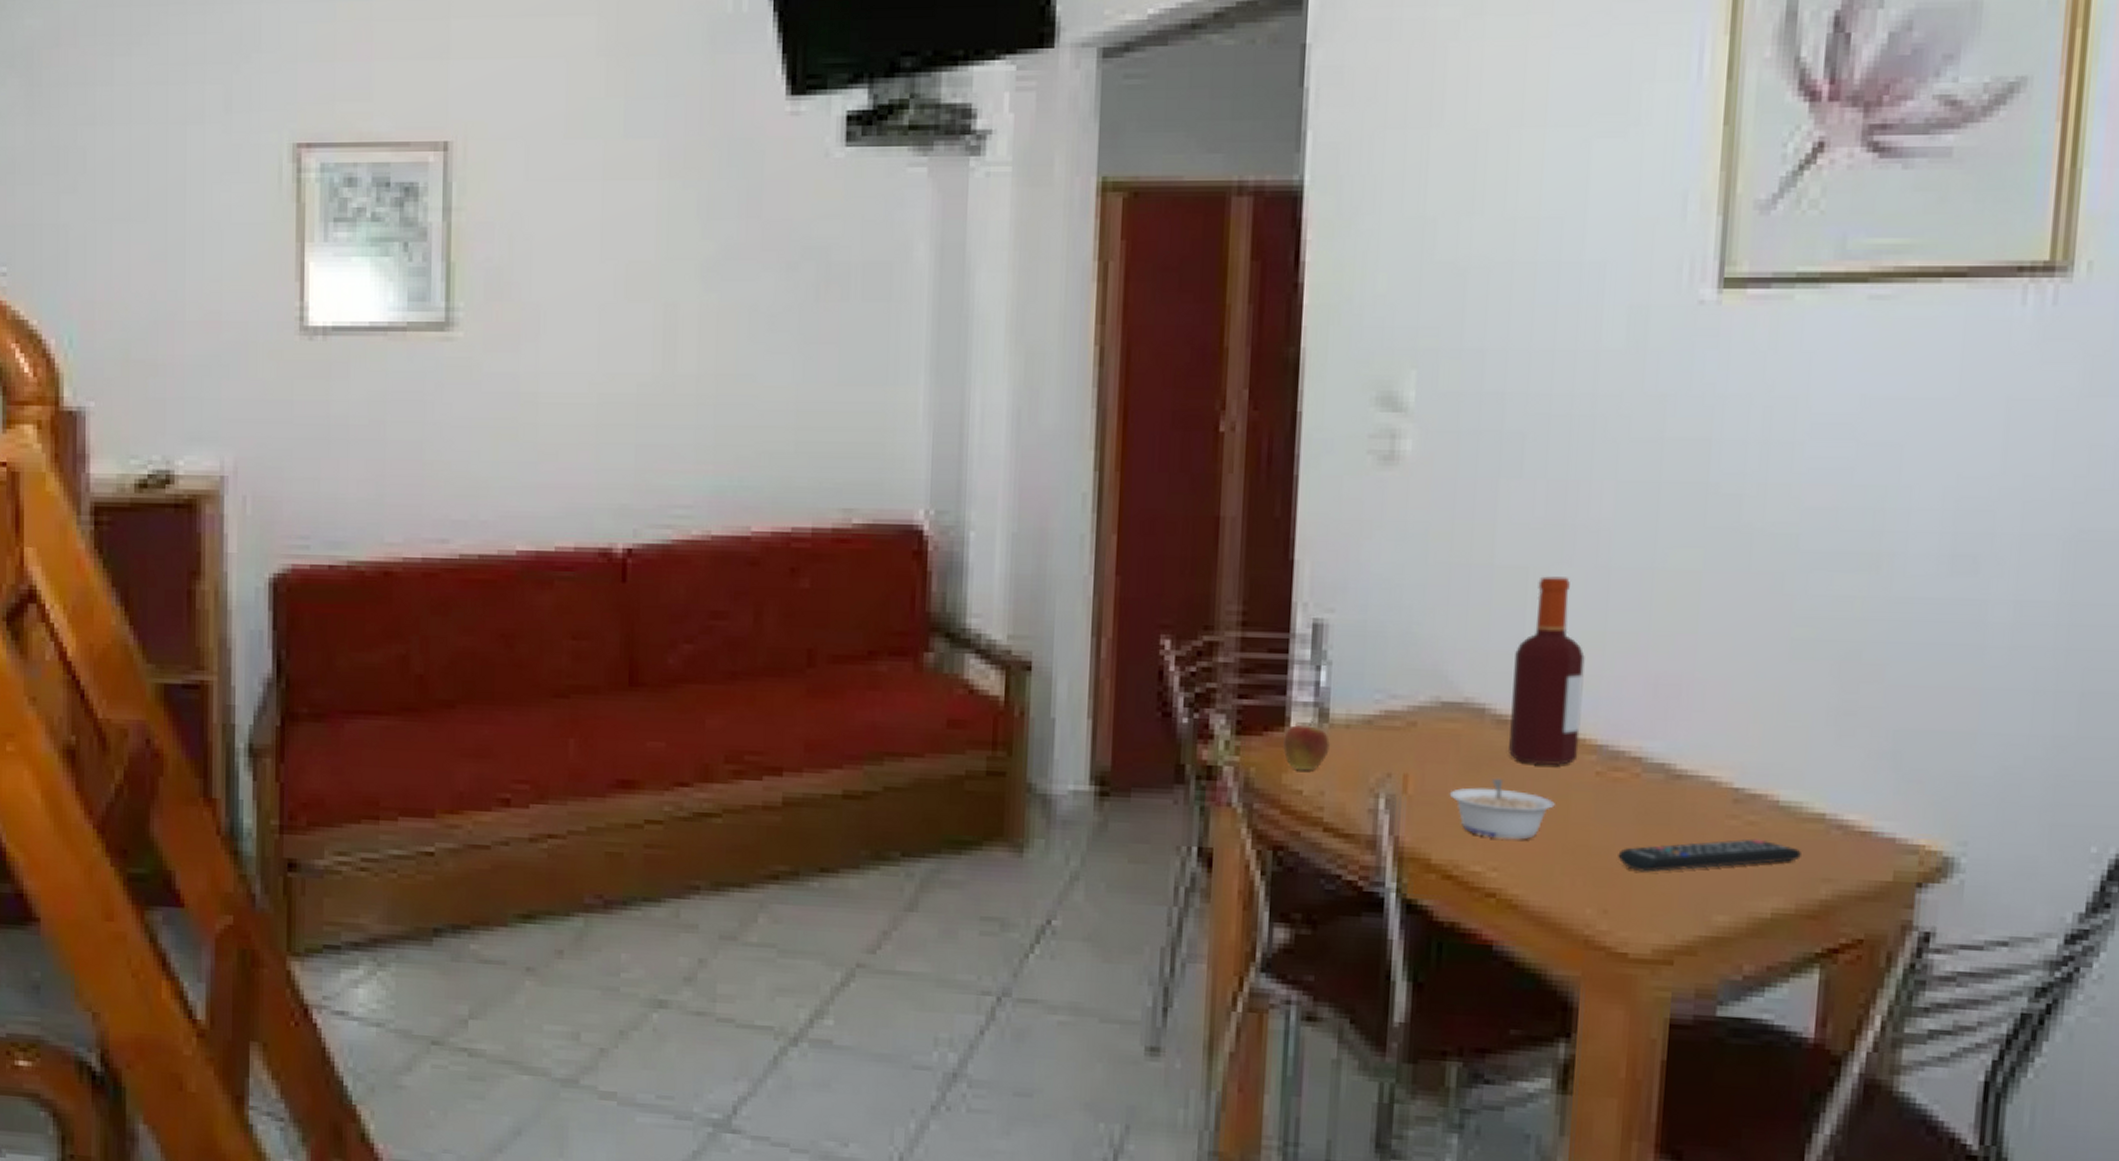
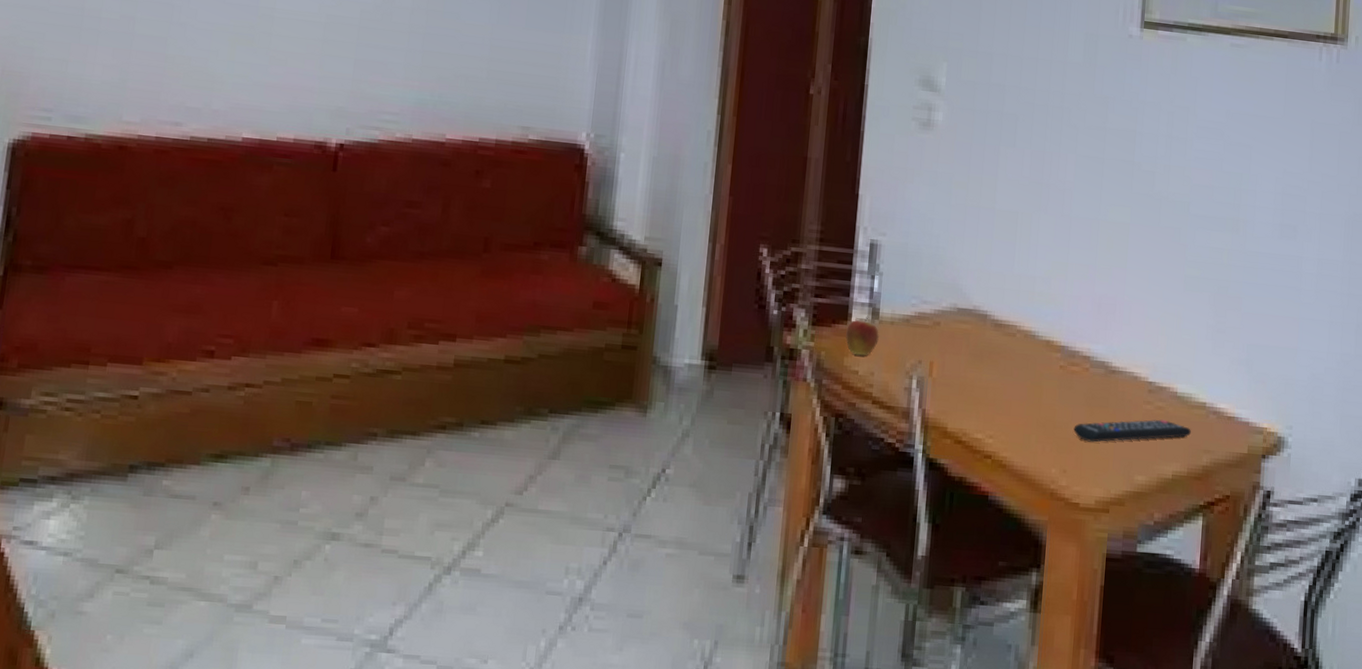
legume: present [1449,778,1555,840] -> none [961,367,1032,415]
bottle: present [1509,576,1585,765] -> none [1002,219,1054,360]

